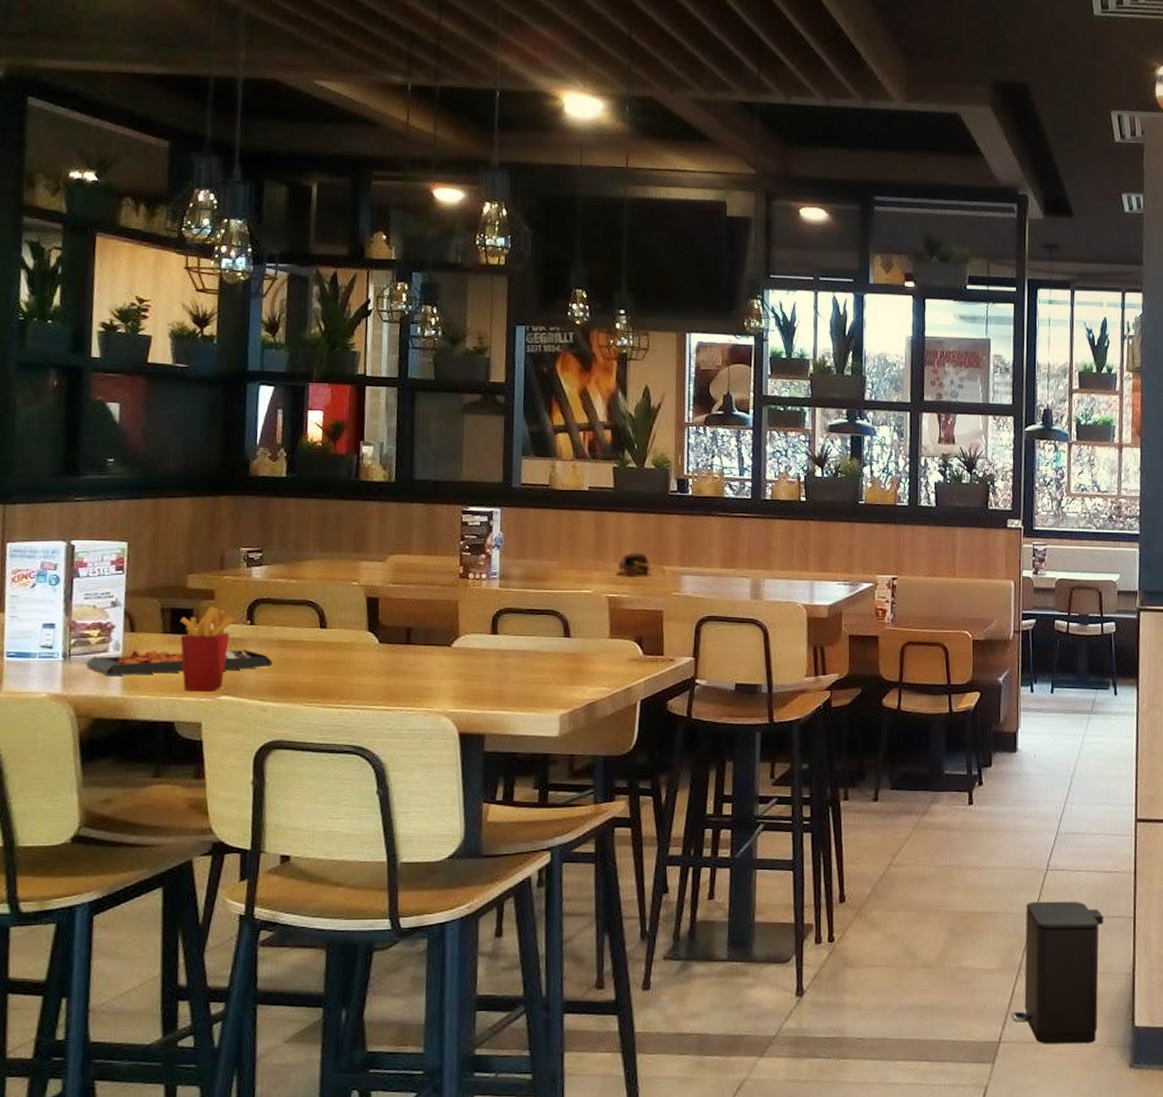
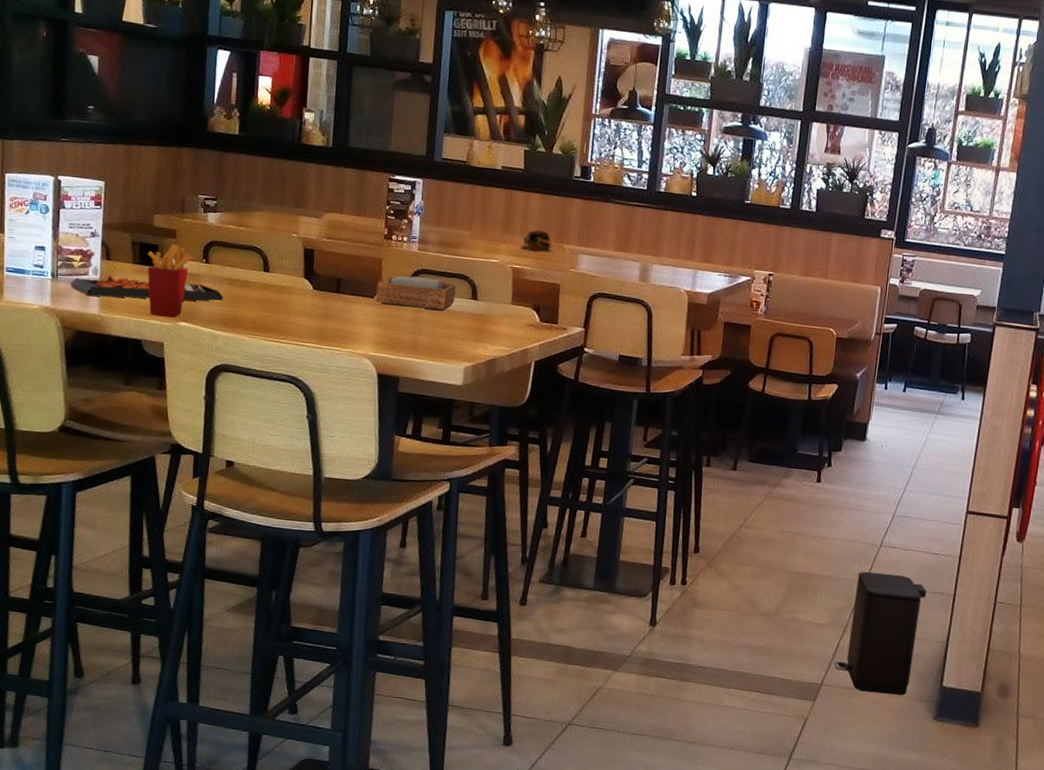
napkin holder: none [453,617,545,652] -> present [376,276,456,310]

